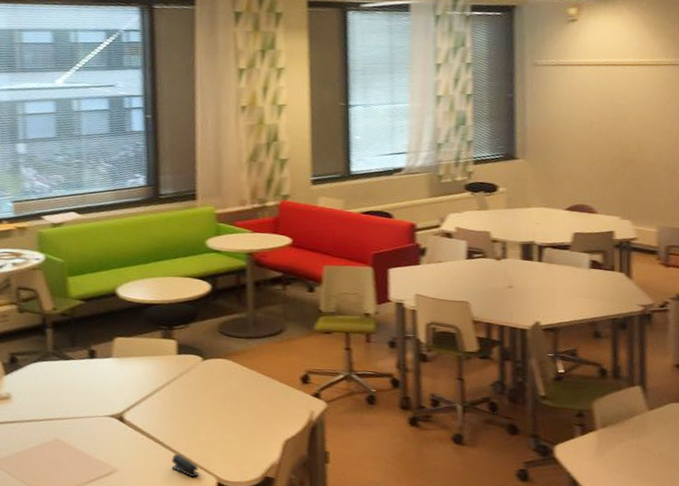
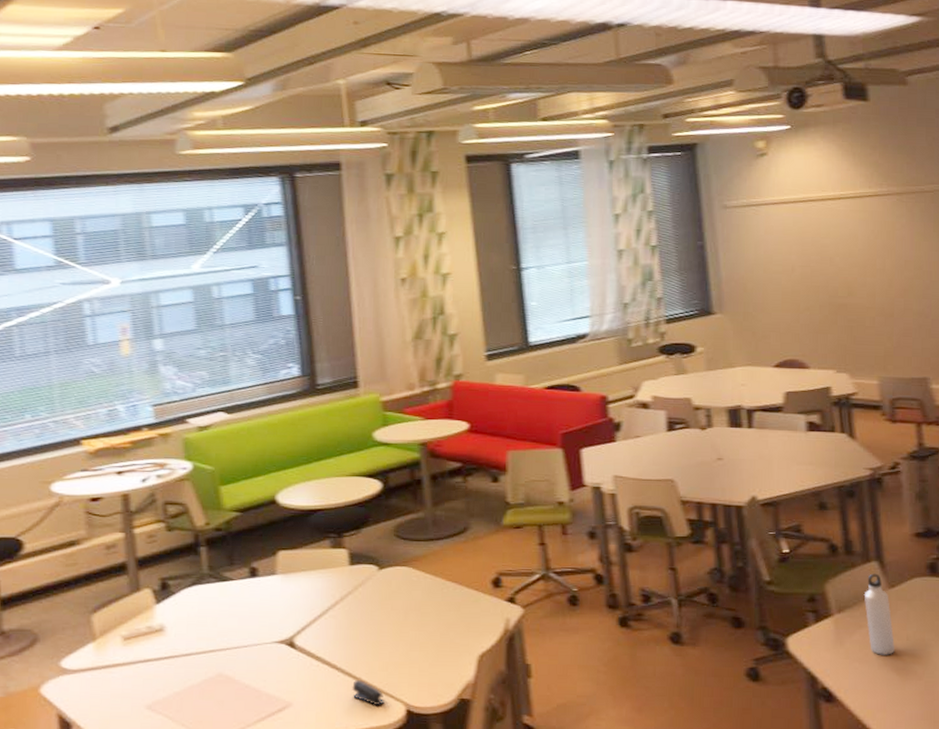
water bottle: none [626,396,649,468] -> present [863,573,895,655]

